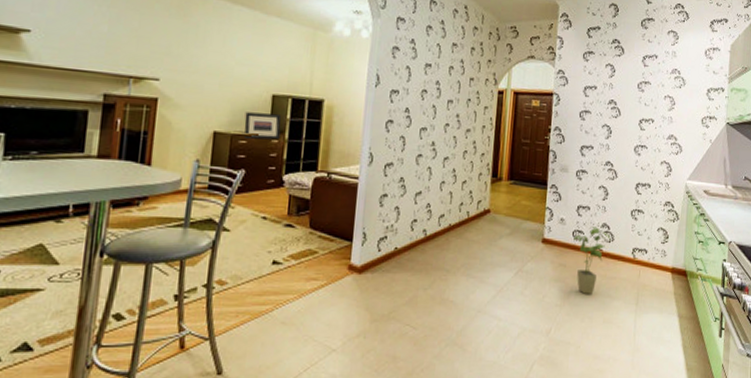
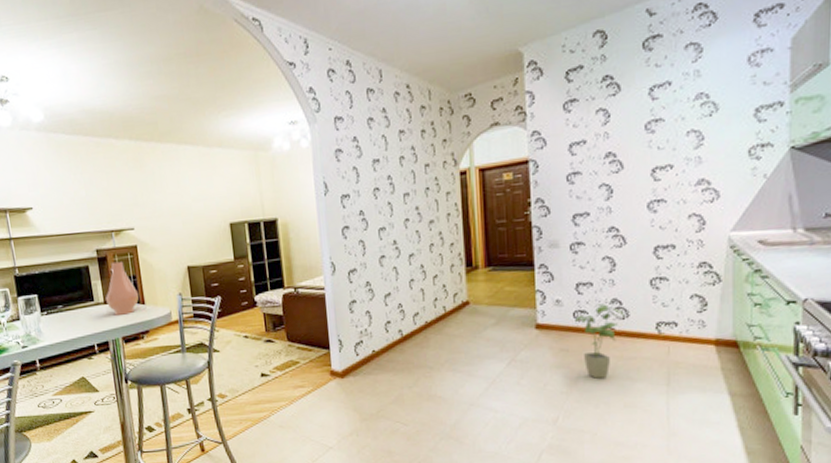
vase: none [99,111,147,175] -> present [105,261,139,315]
picture frame: present [244,112,281,141] -> none [210,241,245,269]

